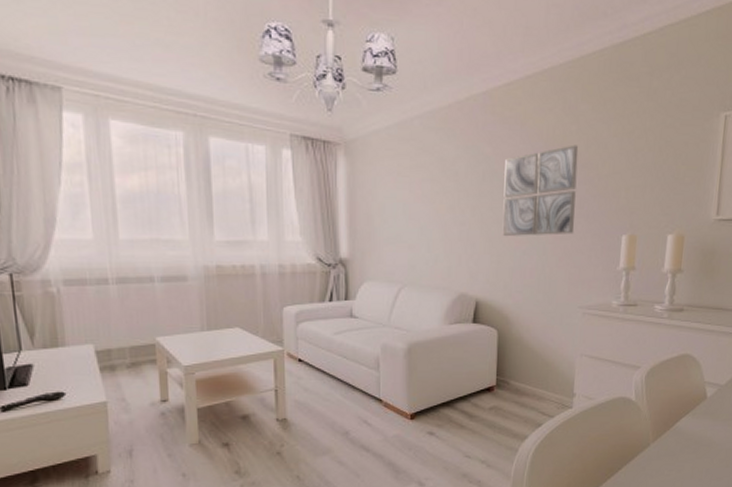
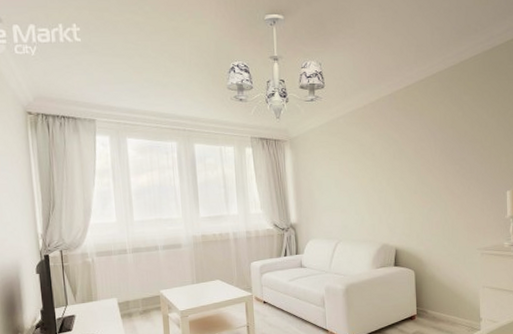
wall art: present [503,144,579,237] -> none [410,126,468,199]

